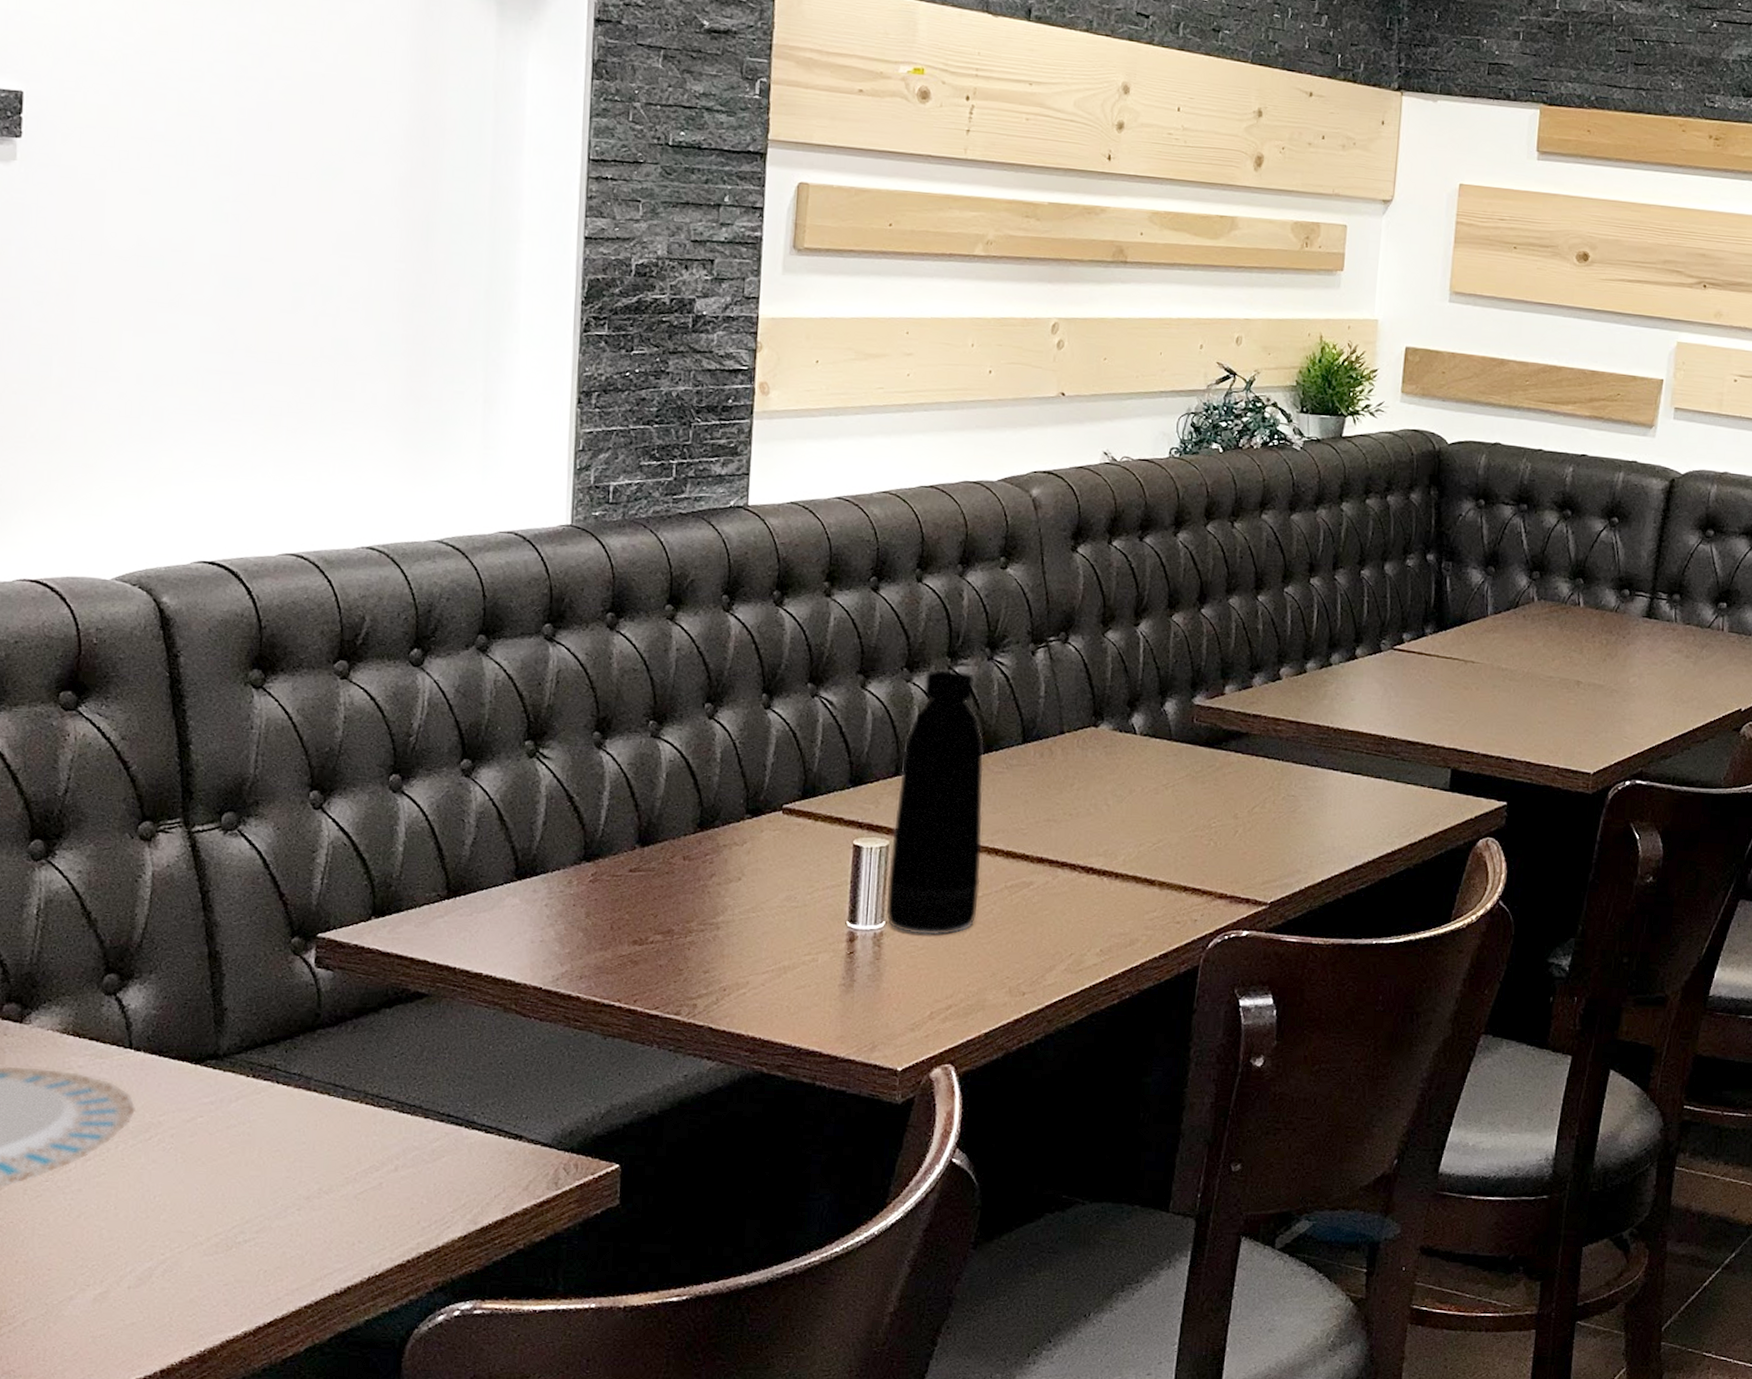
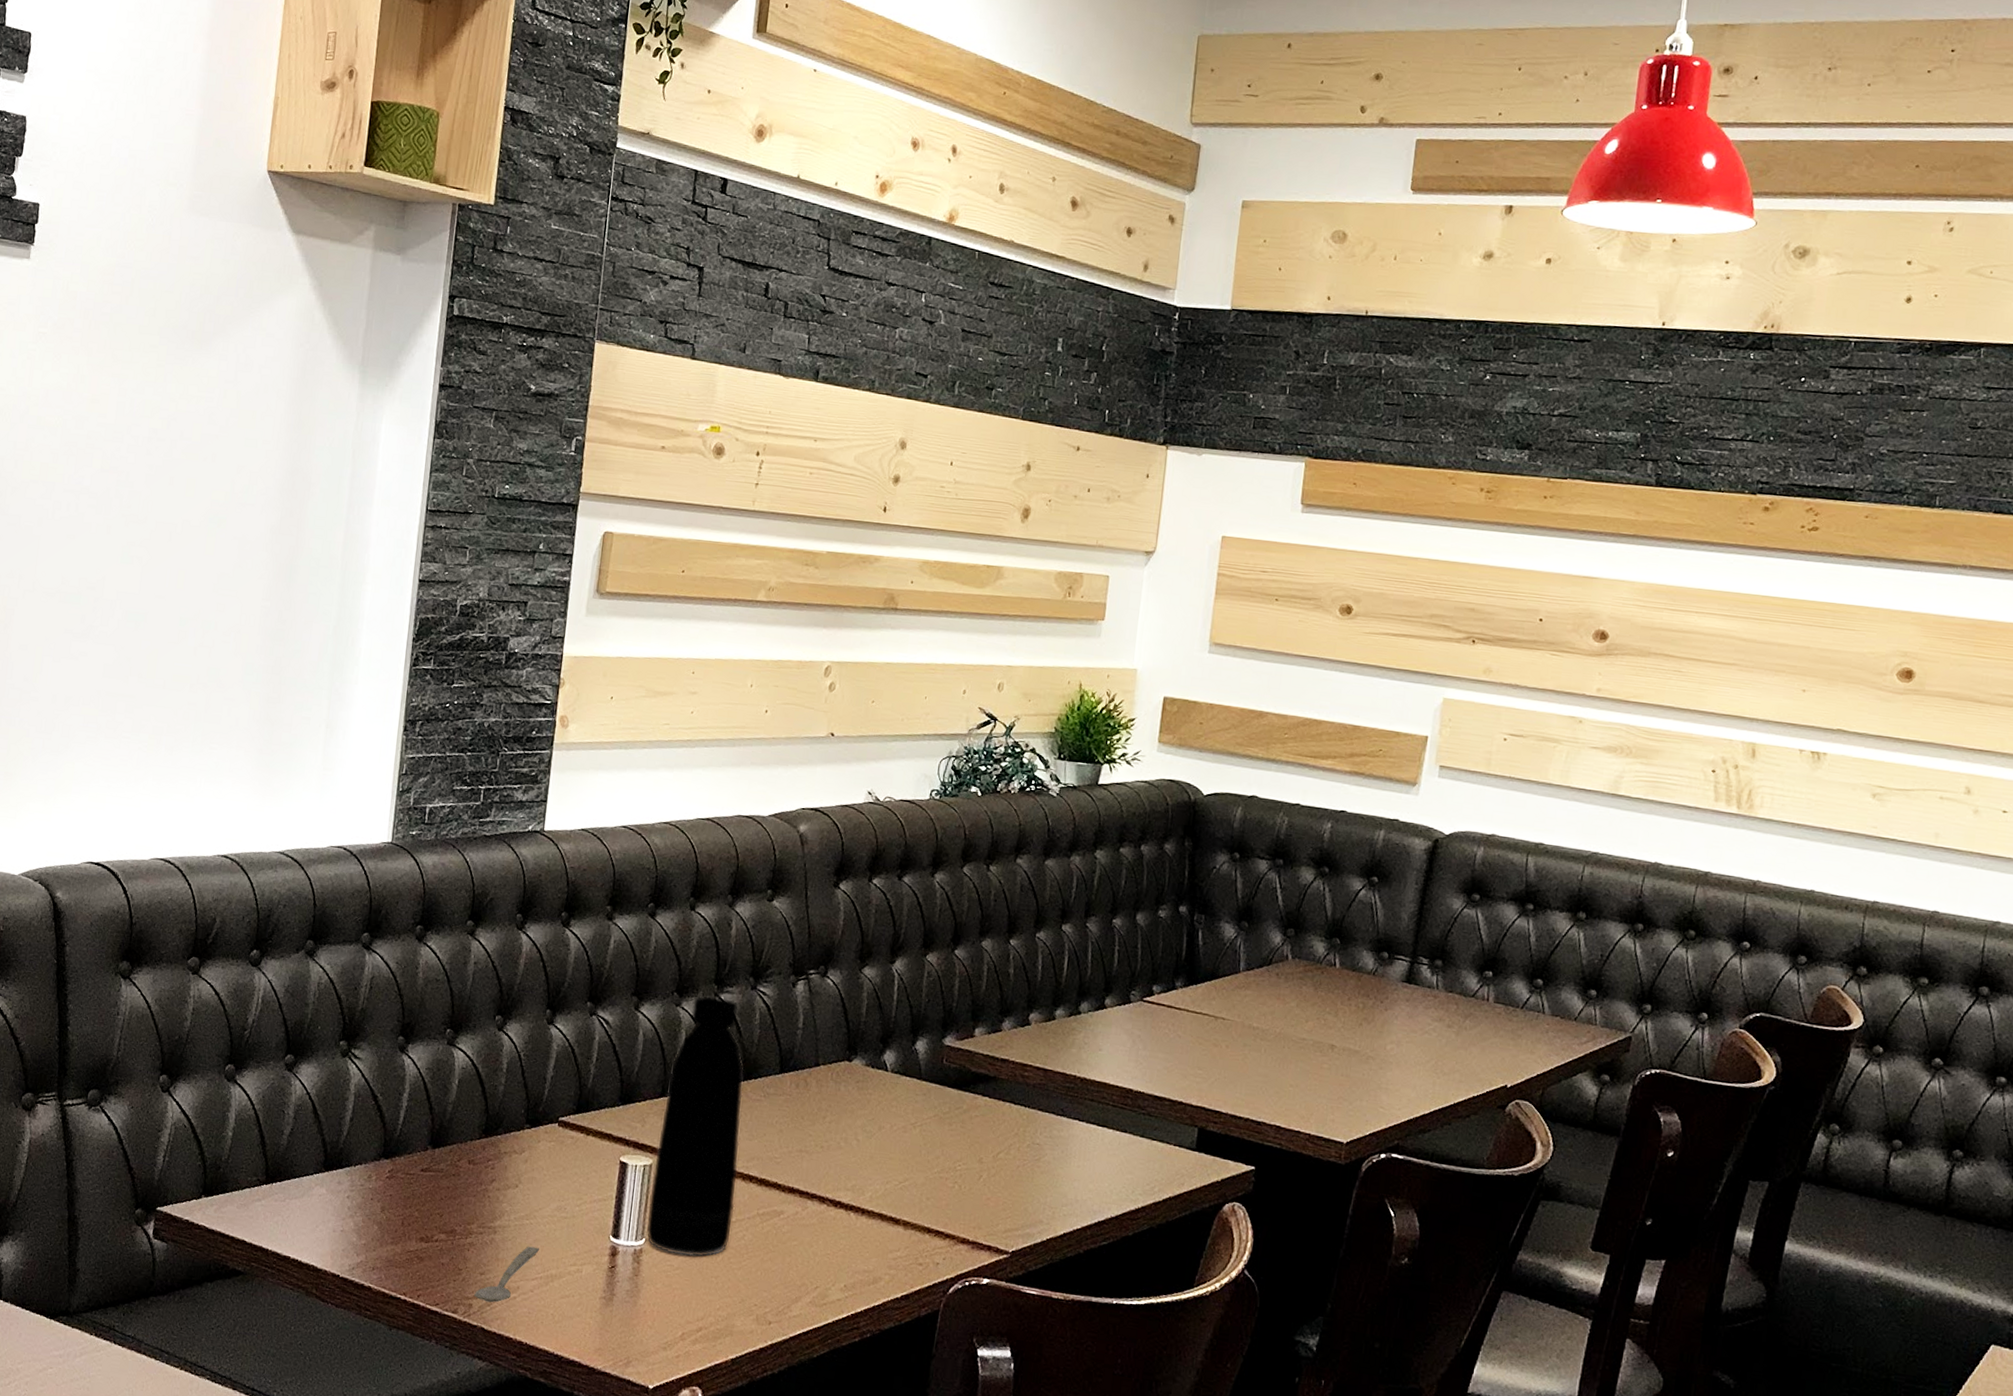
spoon: none [699,939,769,1001] -> present [474,1246,539,1303]

